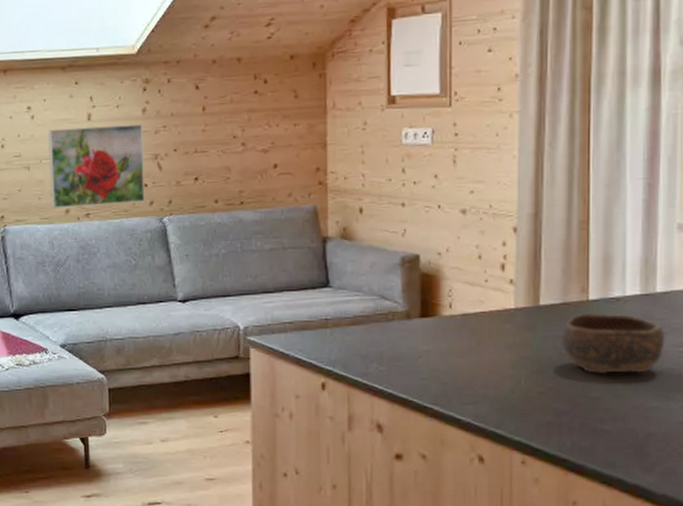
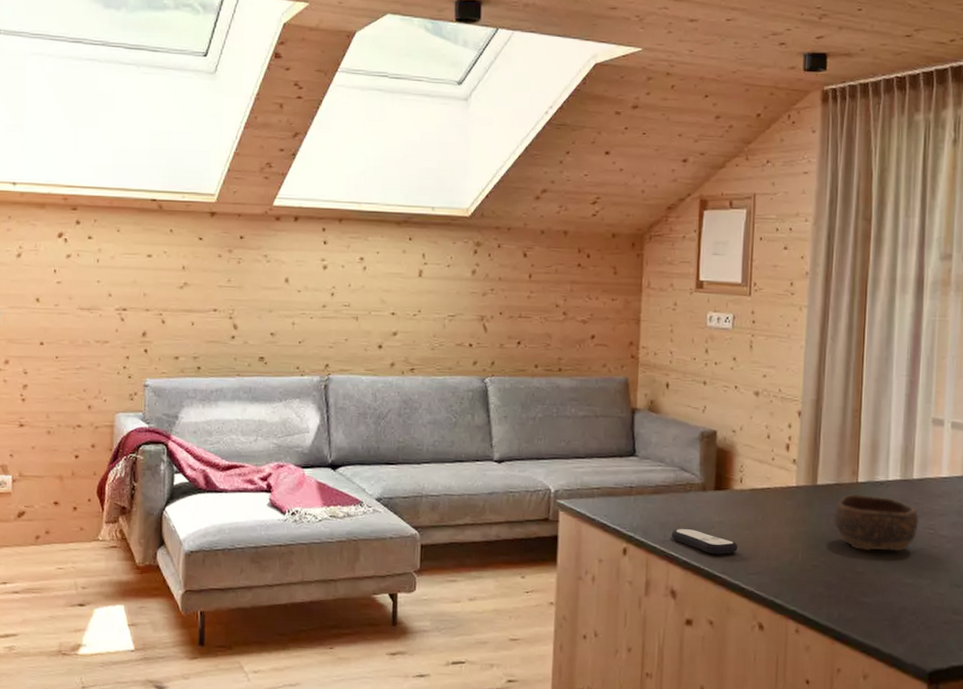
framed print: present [48,124,146,209] -> none [377,282,472,362]
remote control: none [373,359,450,385] -> present [671,528,738,554]

